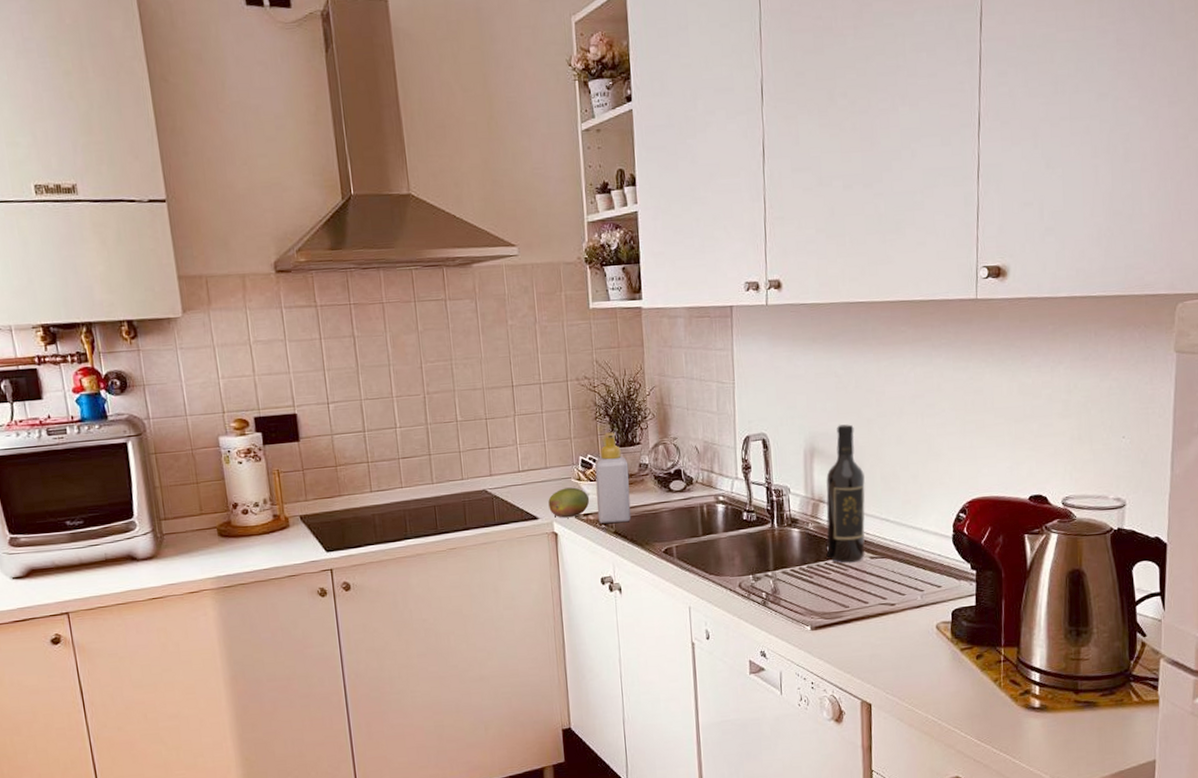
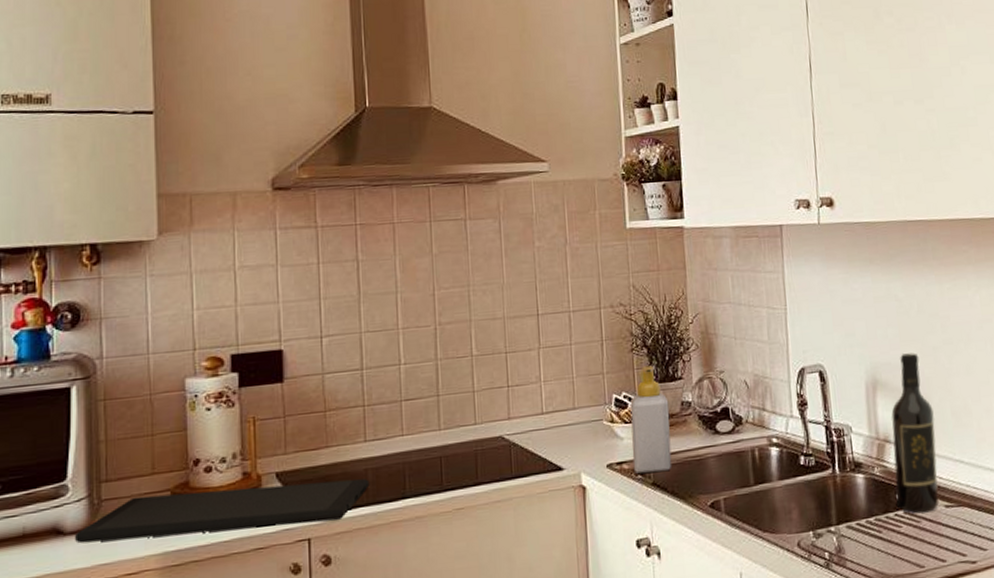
cutting board: none [146,522,377,568] -> present [75,478,370,544]
fruit: present [548,487,590,518] -> none [575,431,624,468]

